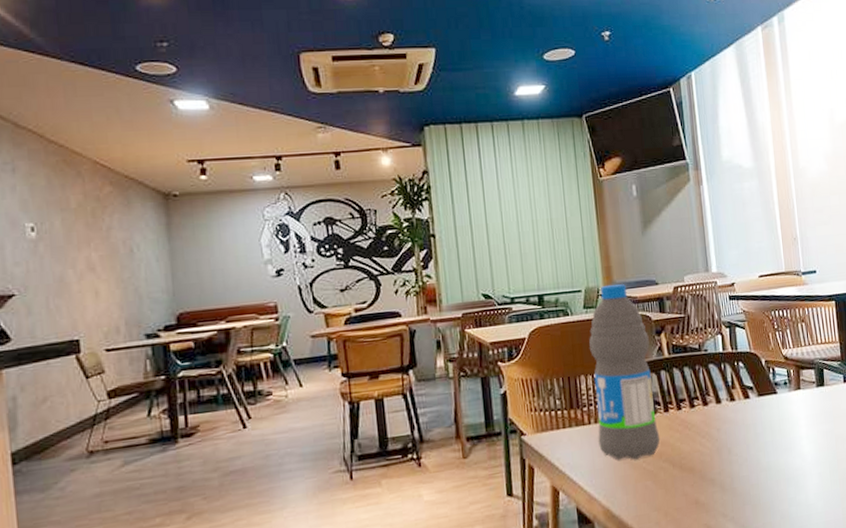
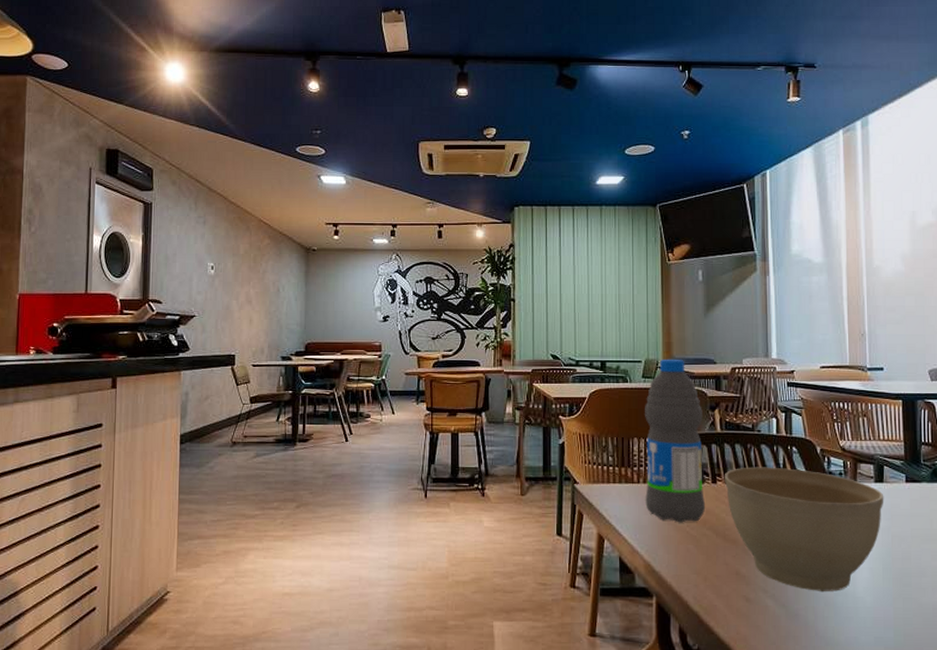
planter bowl: none [675,384,827,507] -> present [724,467,884,592]

